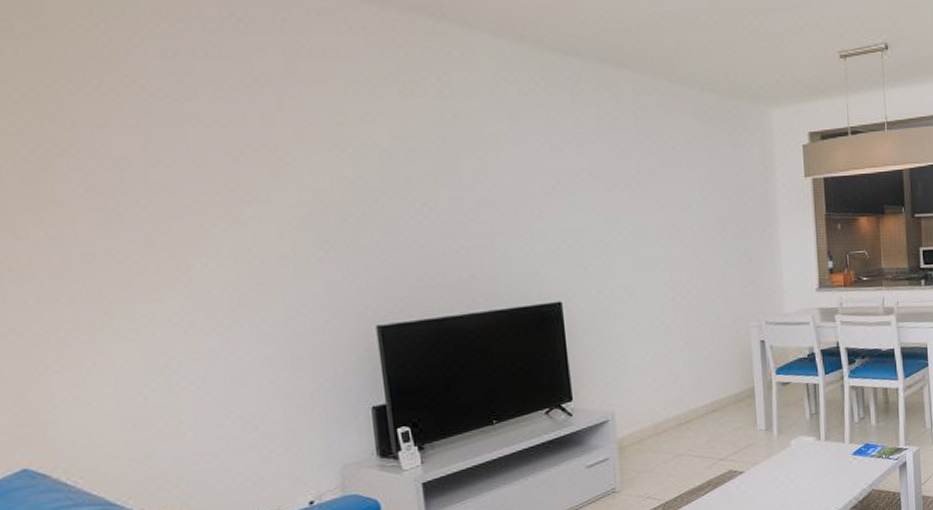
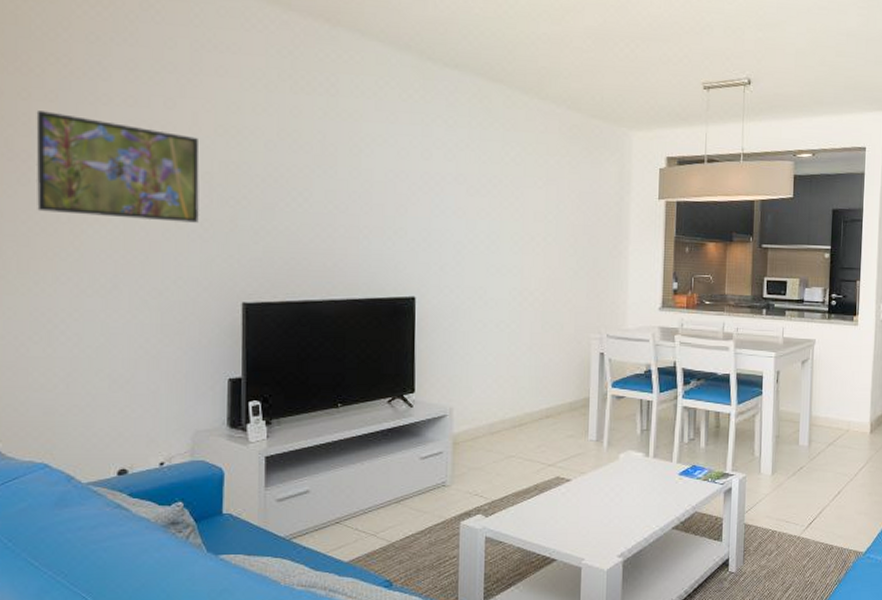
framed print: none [117,139,317,249] -> present [36,111,199,223]

